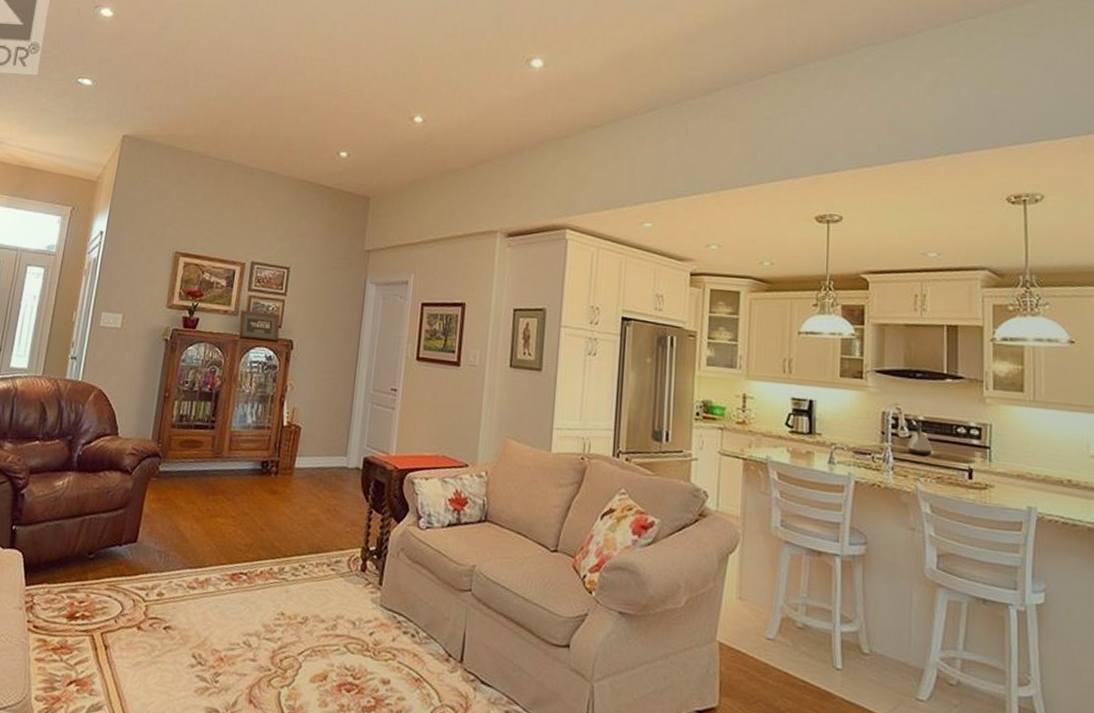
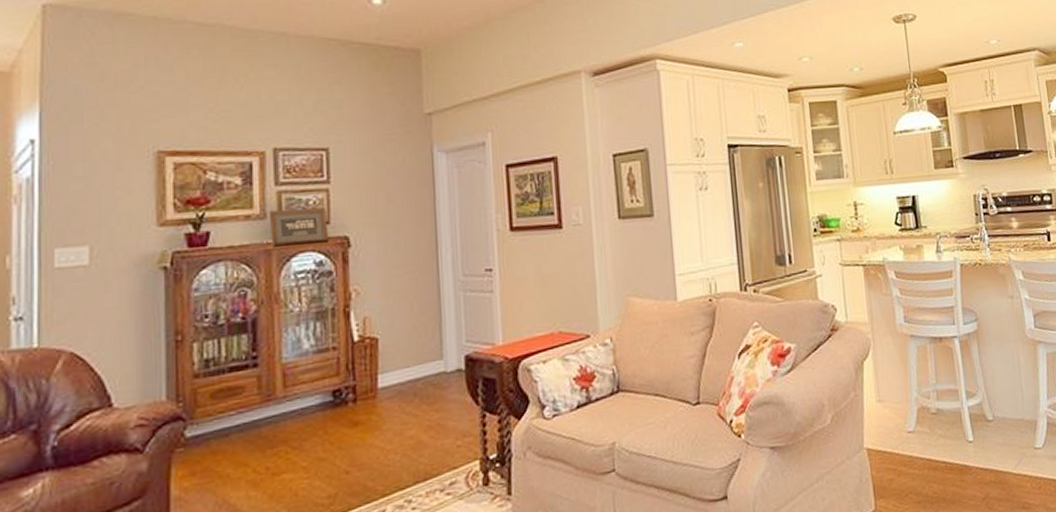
kettle: present [907,422,933,457] -> none [997,198,1018,230]

